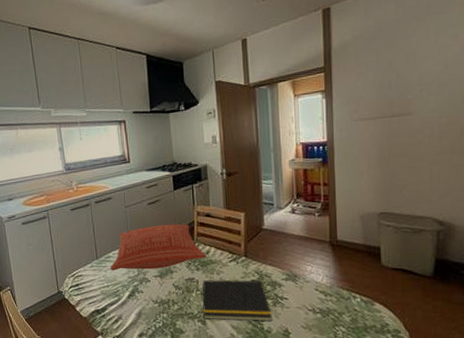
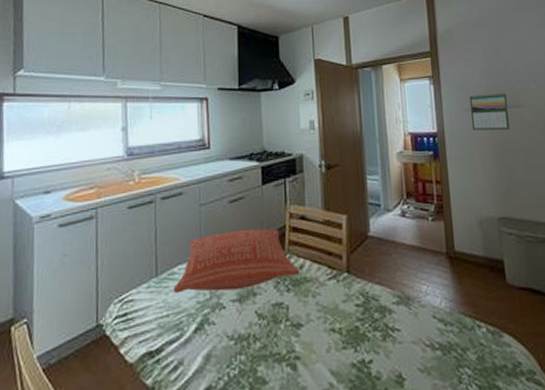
notepad: present [202,280,272,322] -> none [293,305,382,364]
calendar: none [359,101,397,138] -> present [469,92,510,130]

